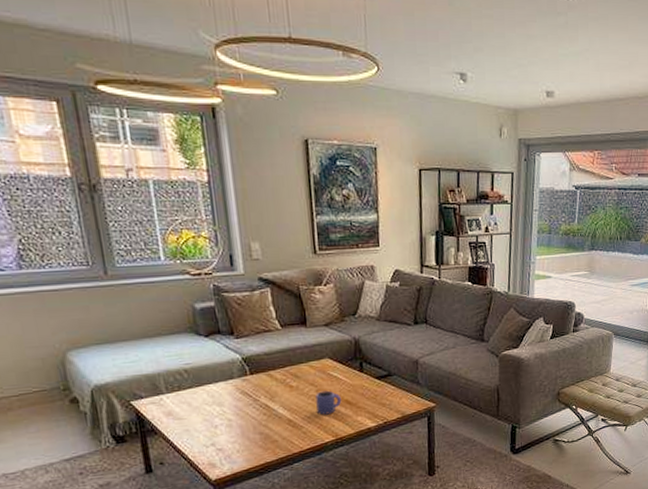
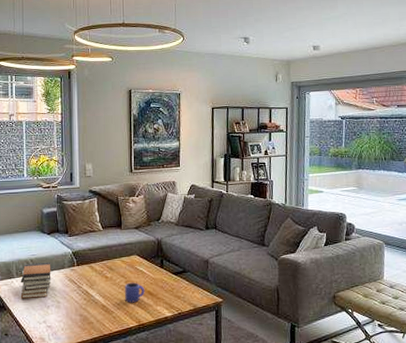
book stack: none [172,371,217,419] -> present [20,262,52,299]

